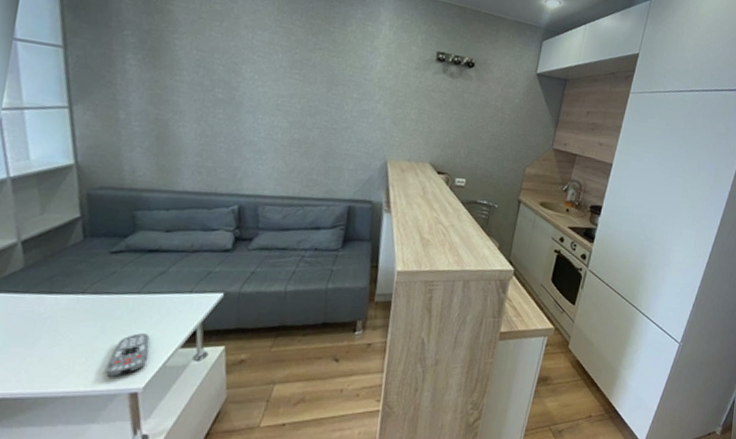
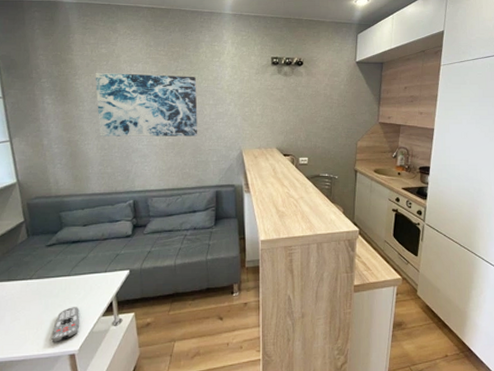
wall art: none [200,33,339,136] -> present [95,72,198,136]

